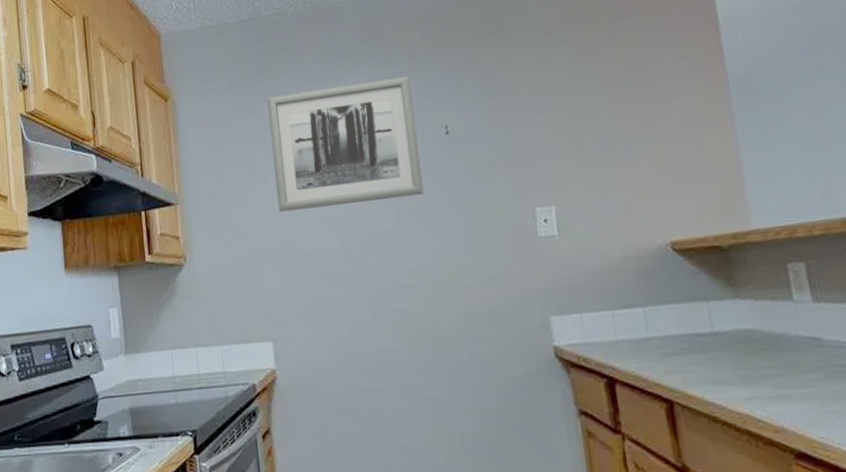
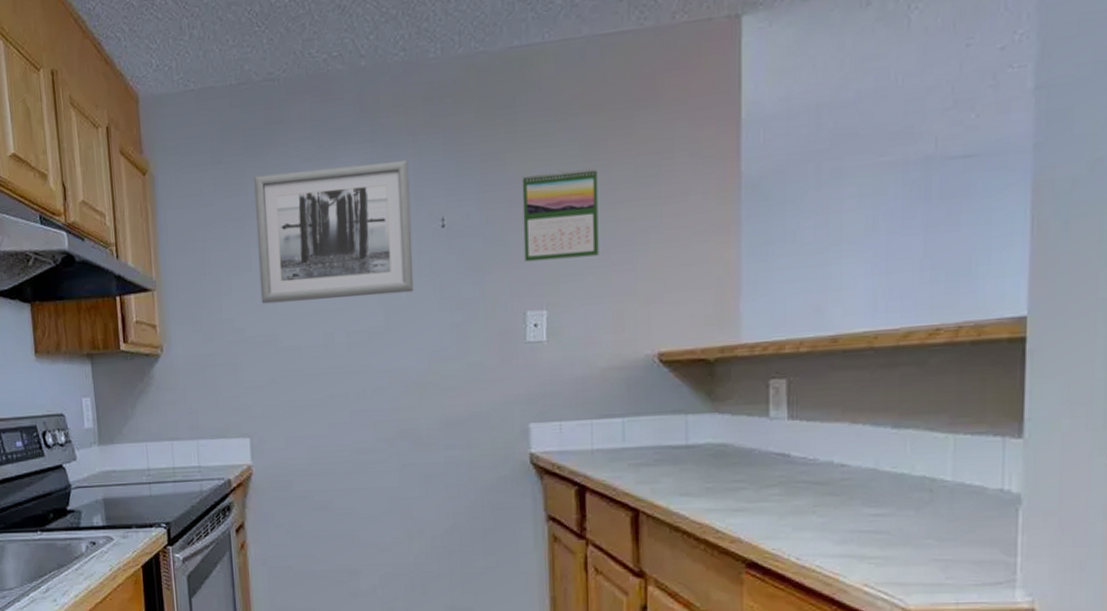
calendar: none [517,74,600,162] -> present [522,168,599,262]

